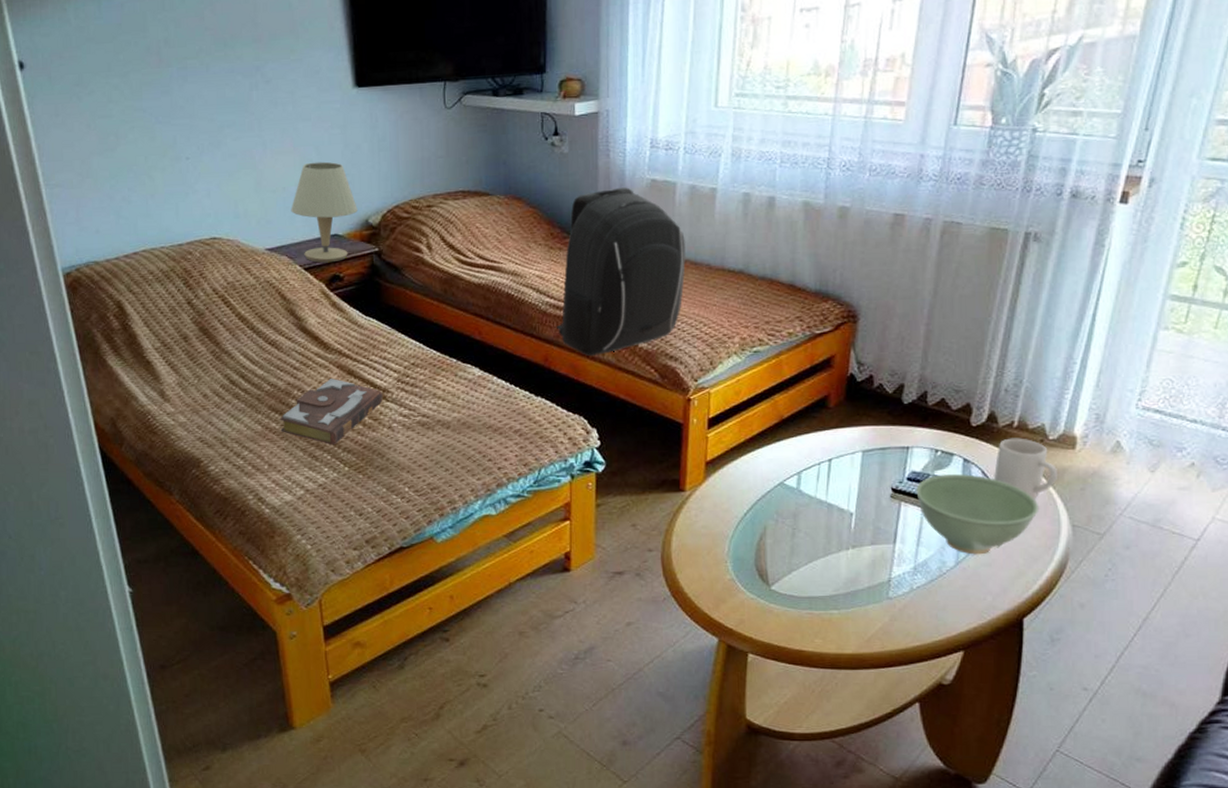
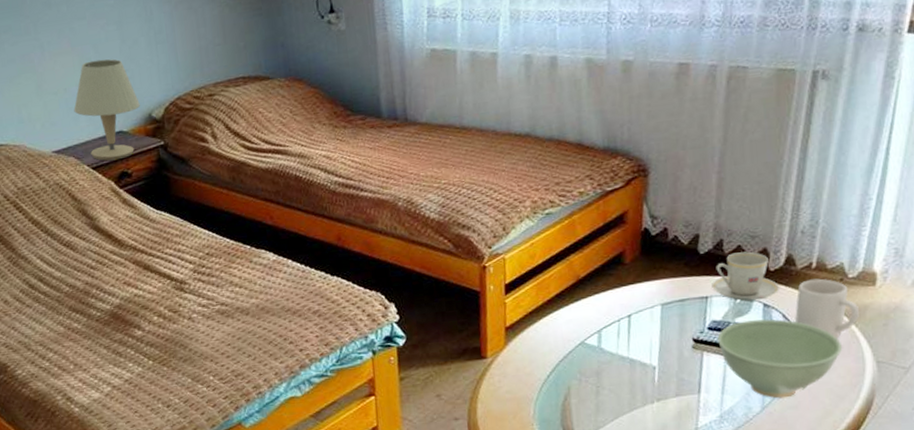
book: present [280,379,383,445] -> none [81,274,181,341]
backpack: present [557,187,687,357] -> none [347,59,472,232]
teacup: none [913,405,981,455] -> present [711,251,780,301]

